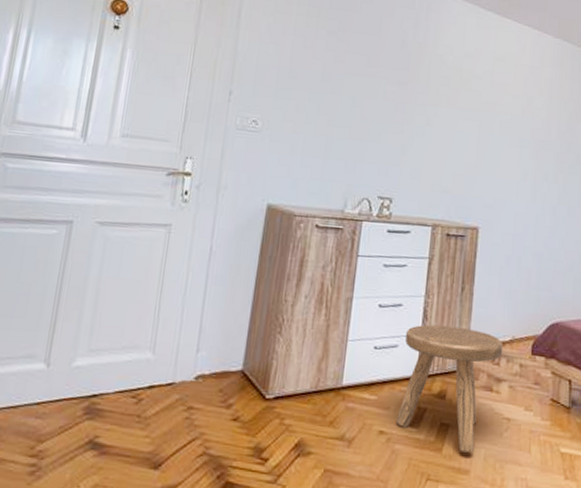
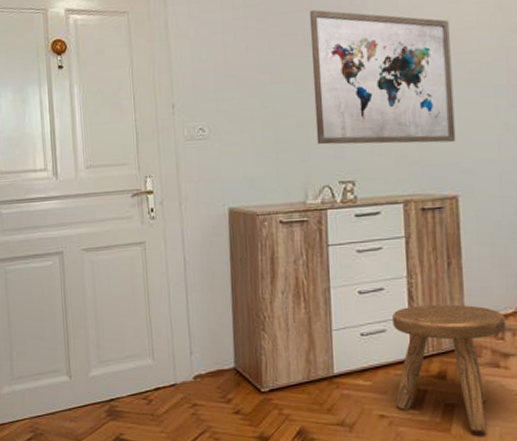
wall art: none [364,35,492,179] -> present [309,9,456,145]

